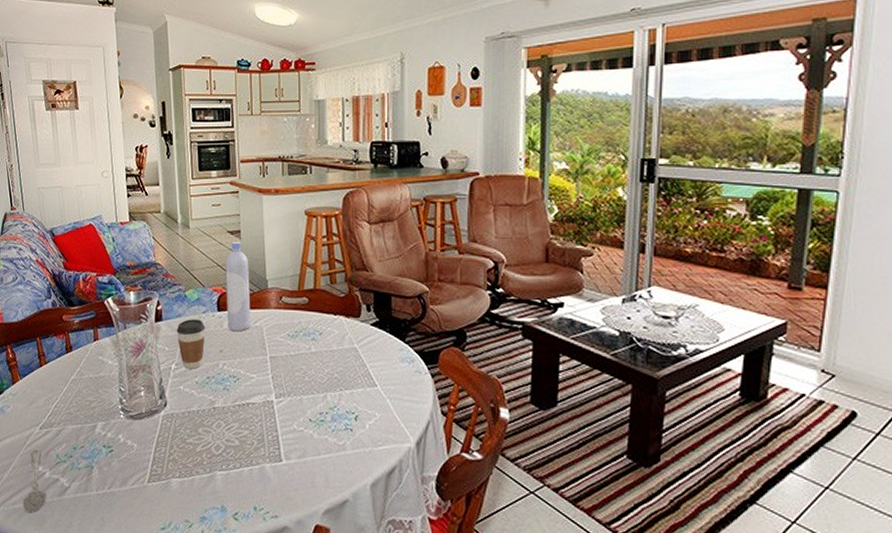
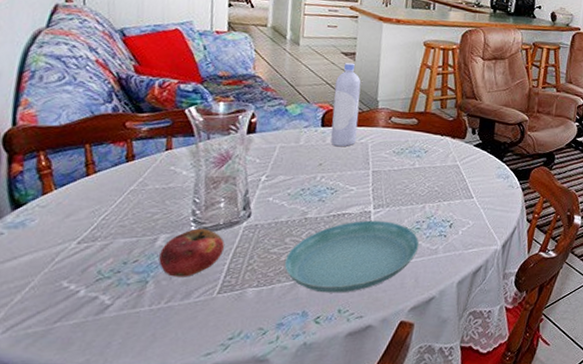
soupspoon: present [22,448,46,513] -> none [39,265,78,337]
fruit: none [99,416,148,464] -> present [158,228,225,277]
coffee cup: present [176,319,205,369] -> none [271,132,306,181]
saucer: none [200,410,326,489] -> present [284,220,420,293]

